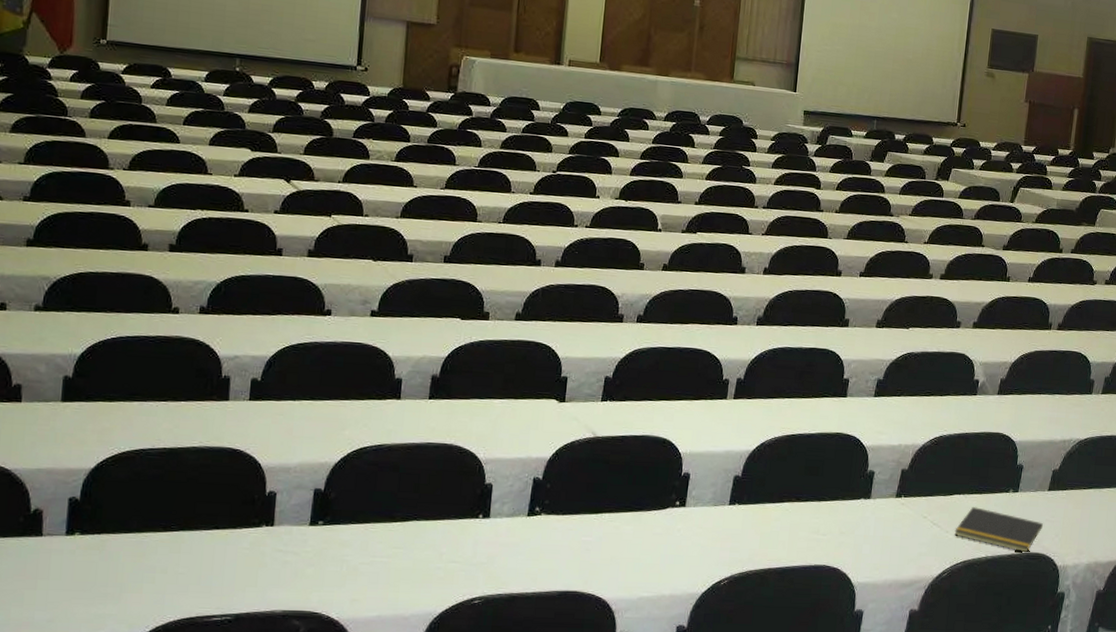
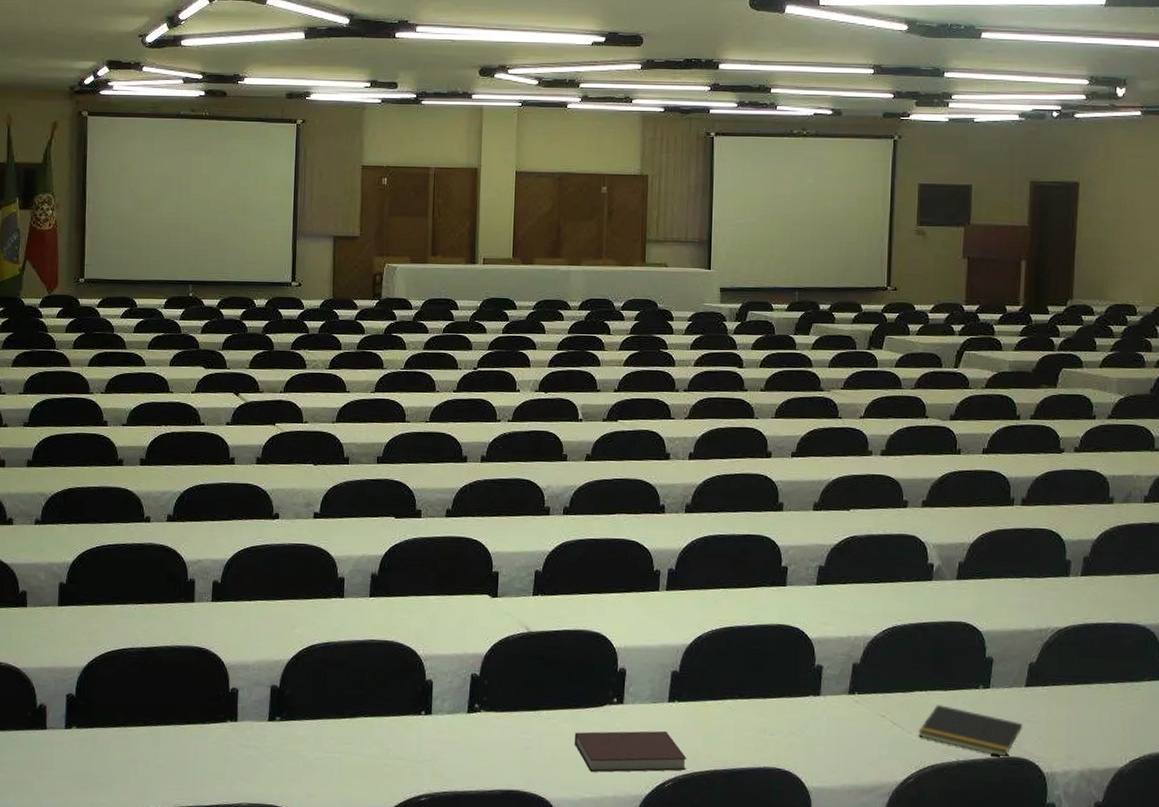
notebook: none [634,532,743,572] -> present [574,730,687,772]

